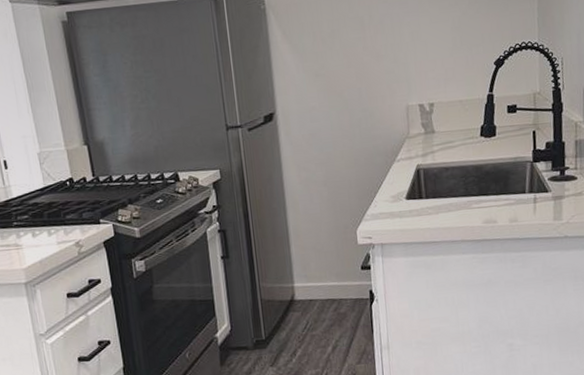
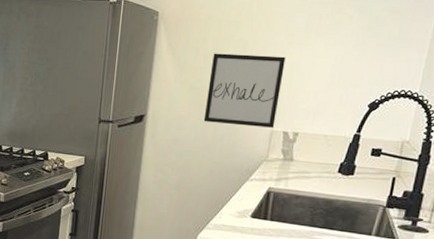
wall art: none [331,27,409,109] -> present [203,53,286,128]

